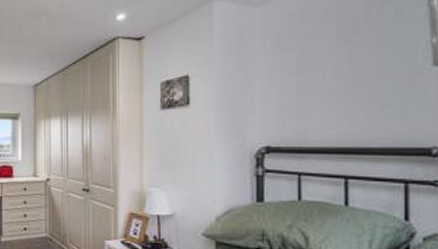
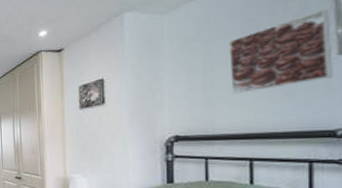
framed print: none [324,15,428,102] -> present [229,8,333,94]

